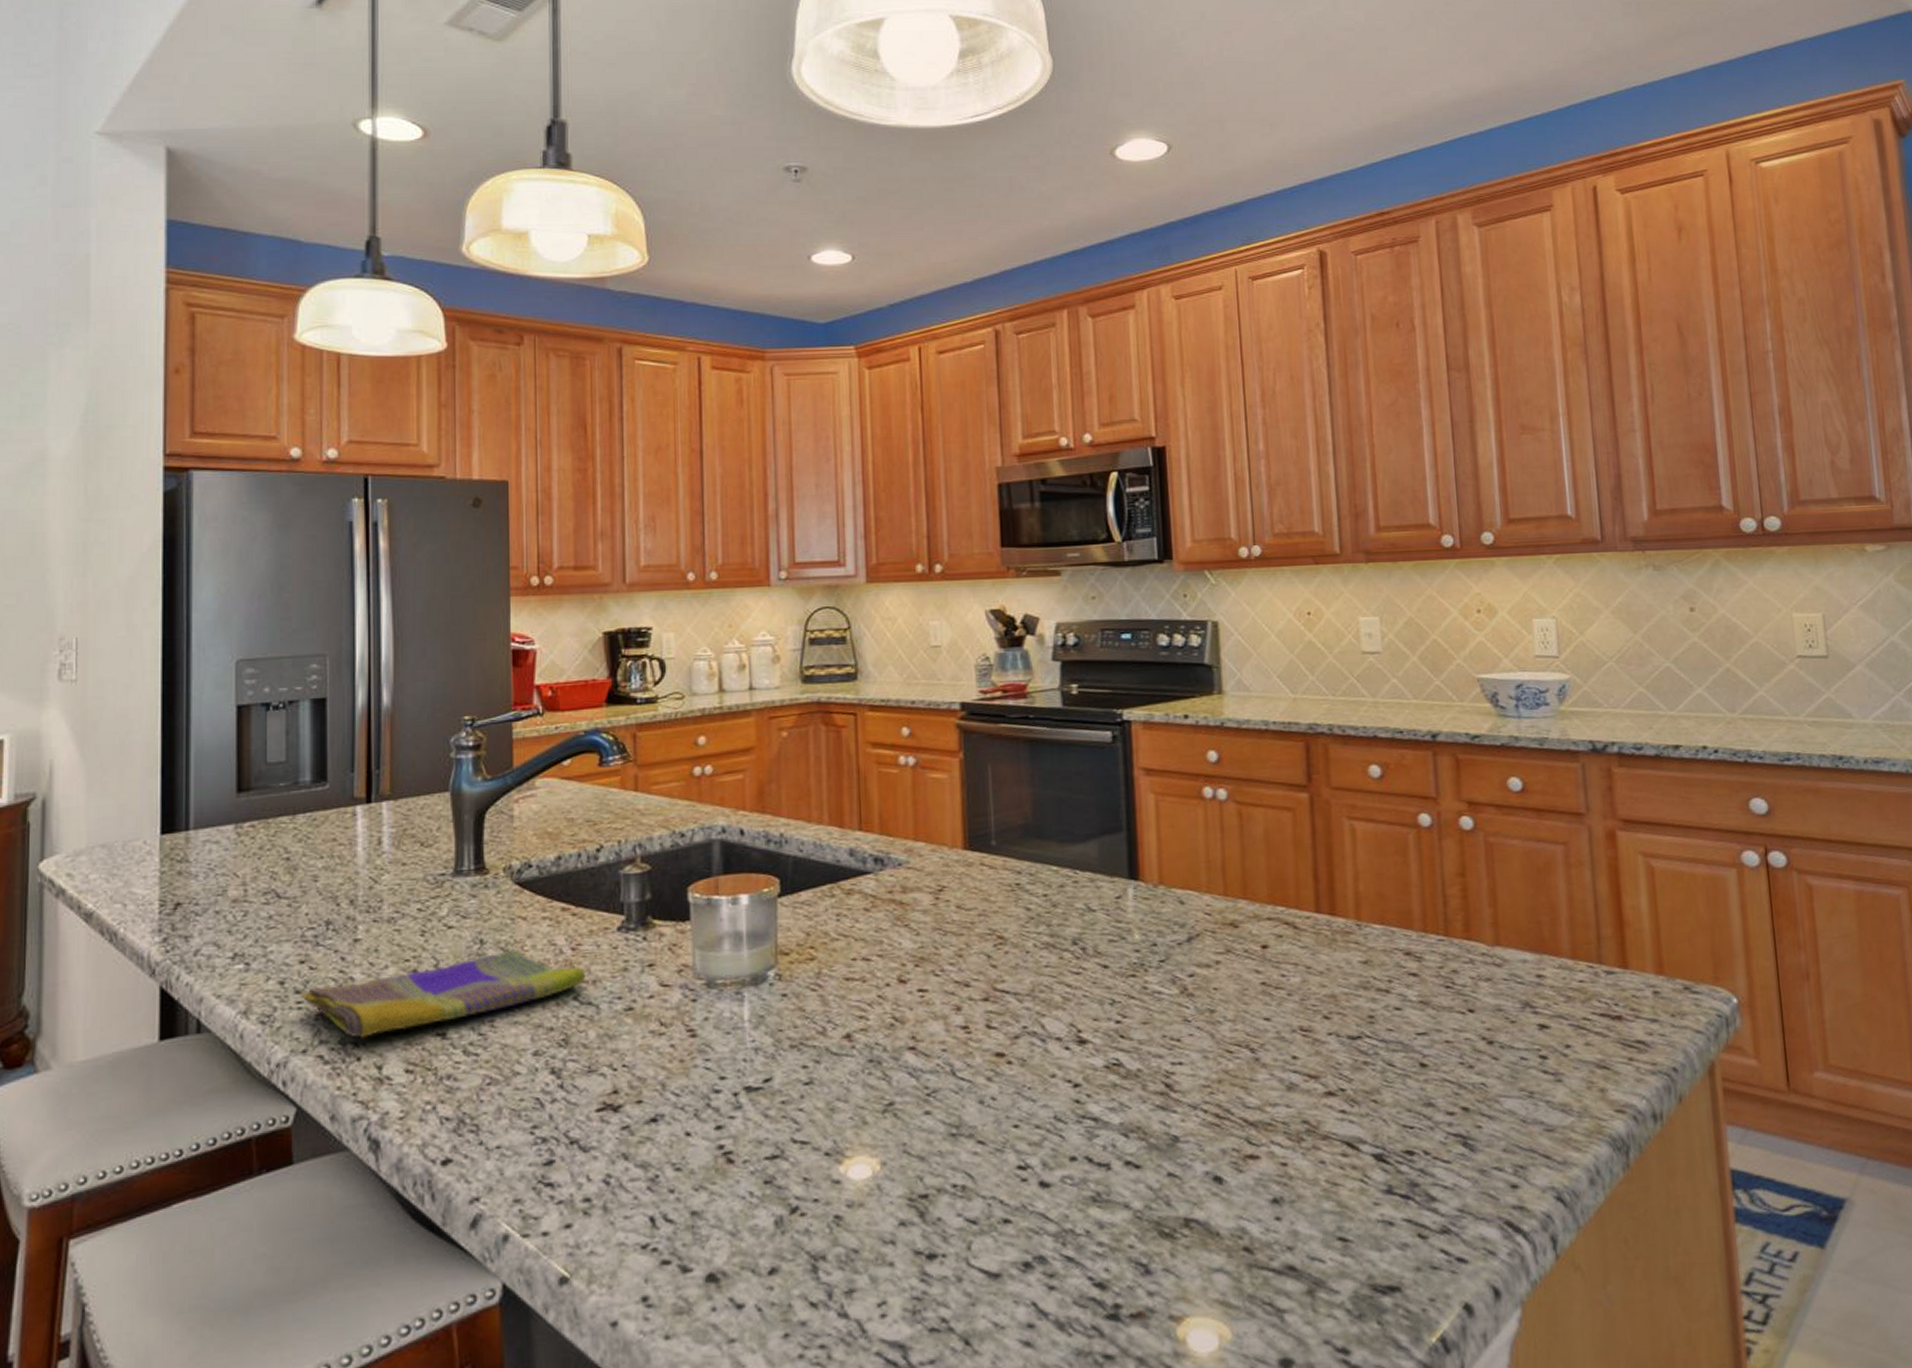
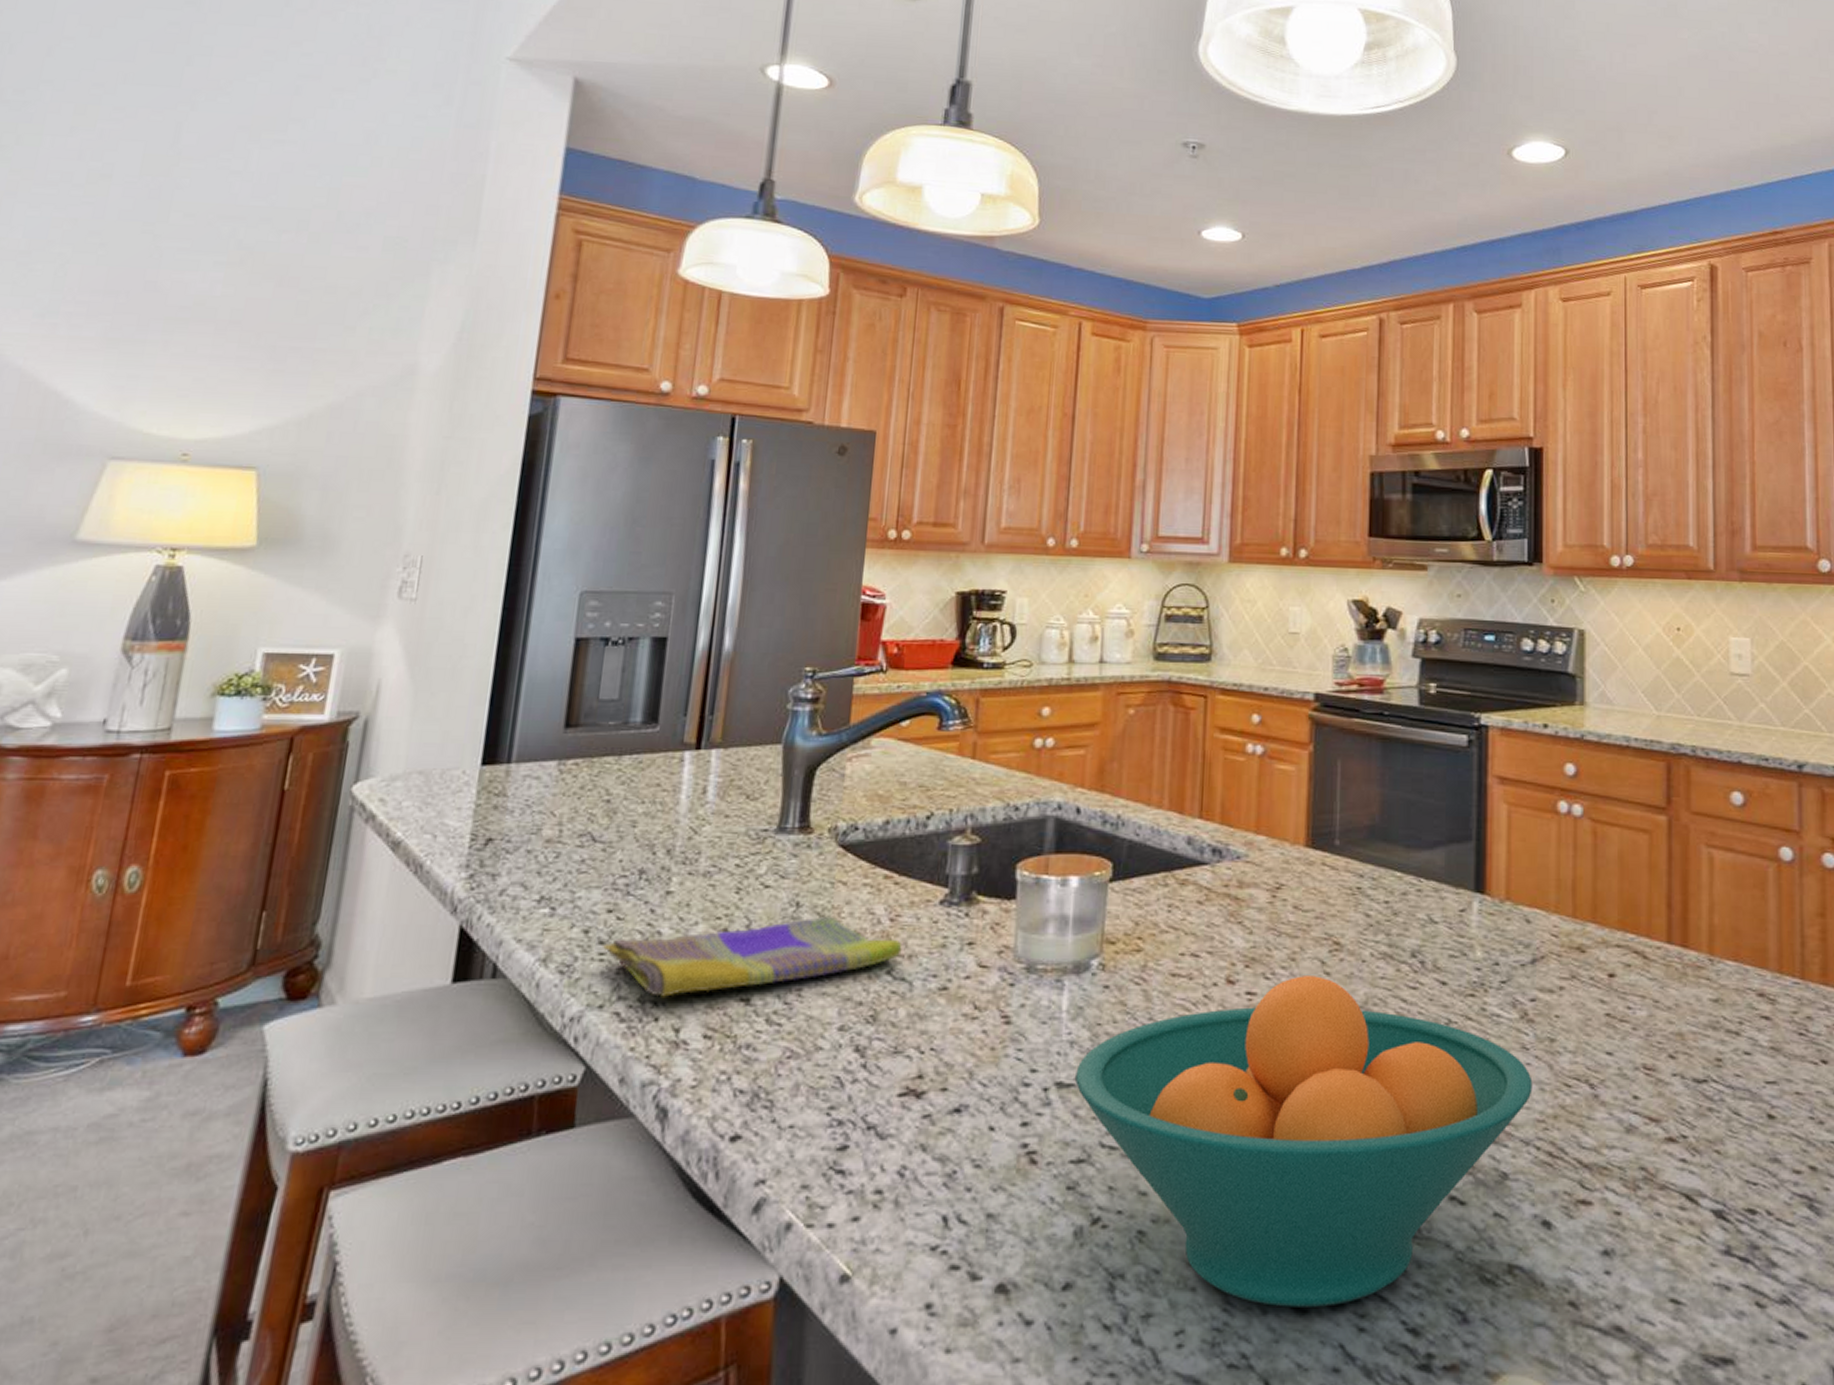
fruit bowl: none [763,969,1197,1274] -> present [1075,976,1533,1307]

